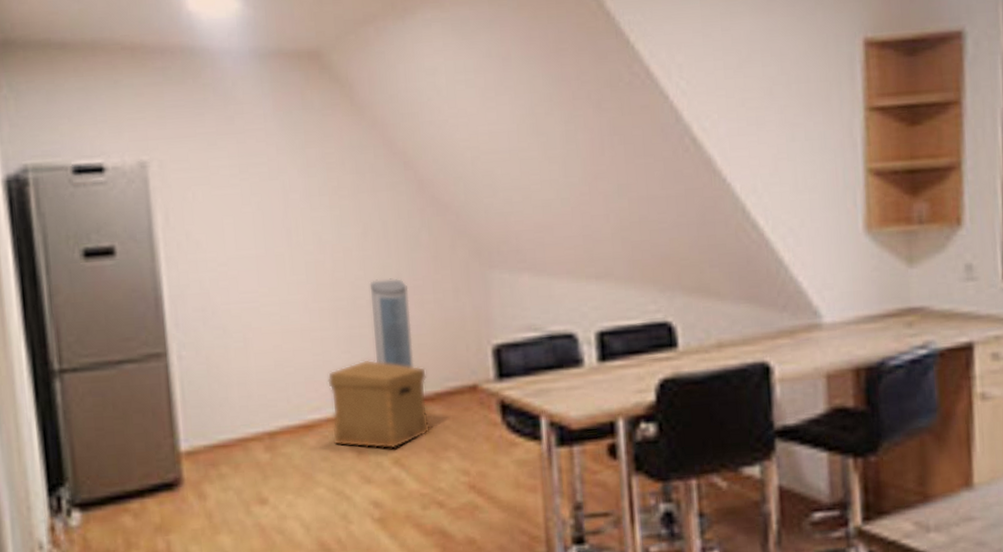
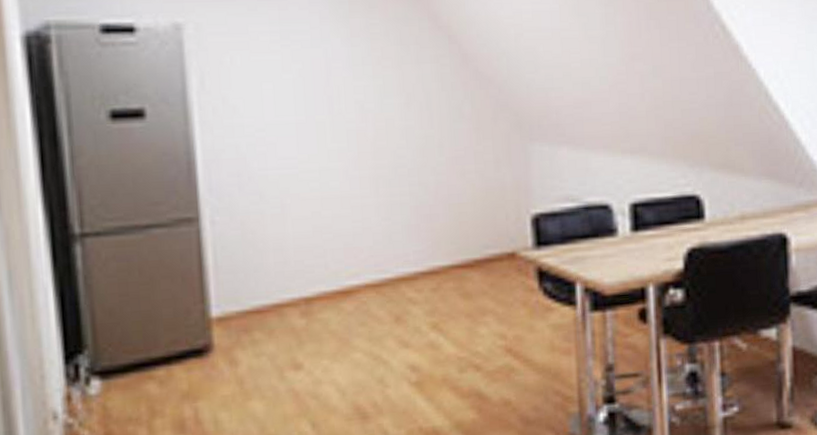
cardboard box: present [327,359,430,449] -> none [367,226,469,314]
air purifier: present [369,278,414,368] -> none [411,148,455,236]

